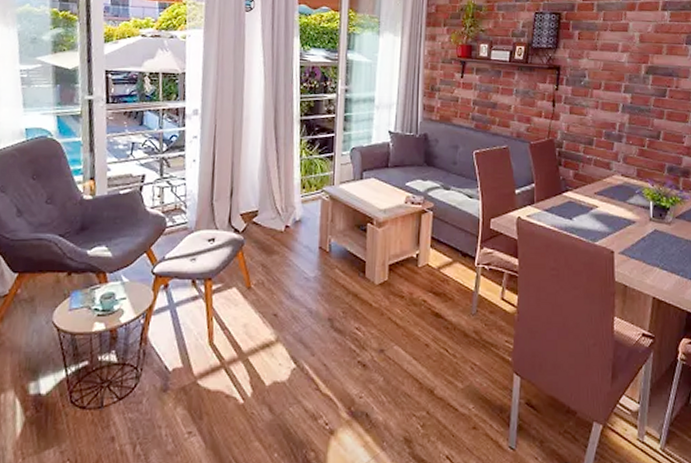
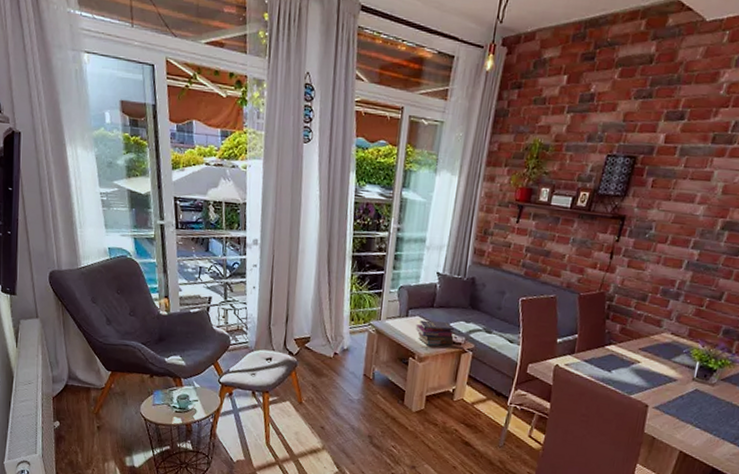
books: none [371,181,412,209] -> present [415,320,454,346]

